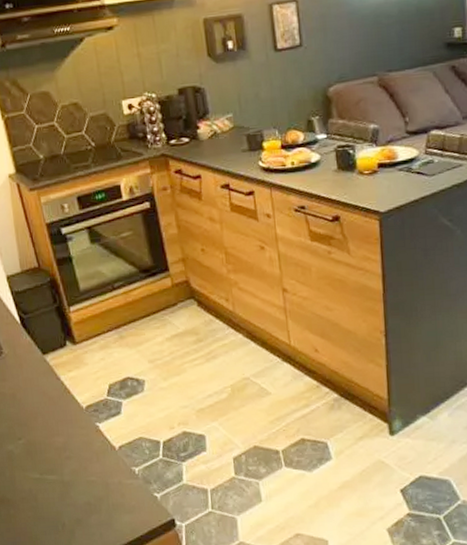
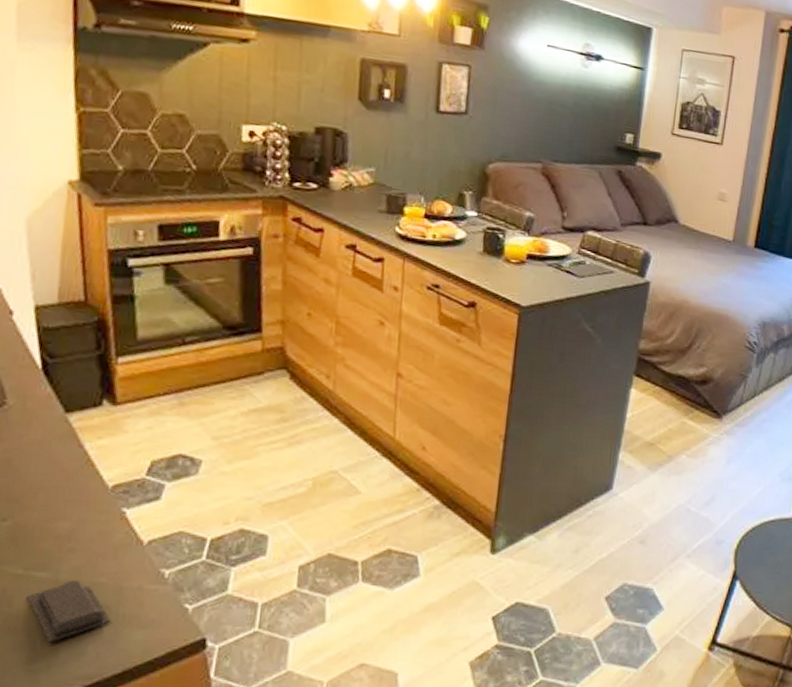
soap bar: none [45,480,105,527] -> present [27,581,111,643]

